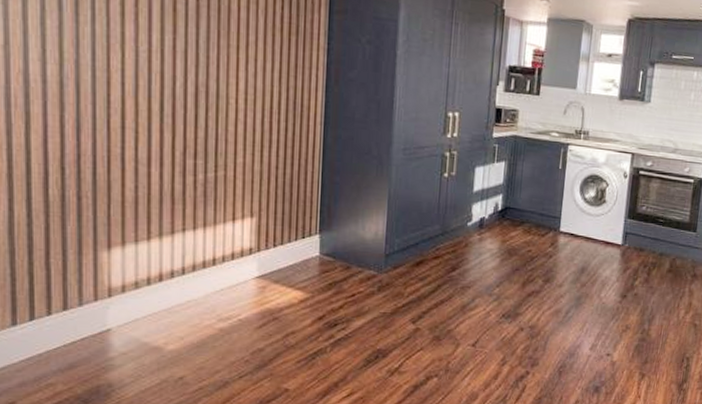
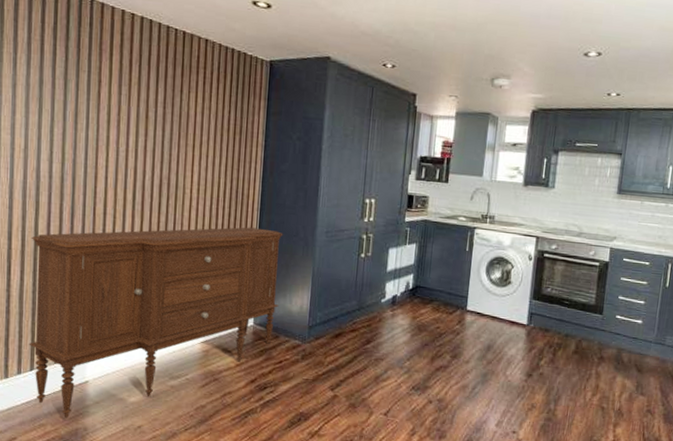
sideboard: none [20,143,353,374] -> present [28,227,284,418]

